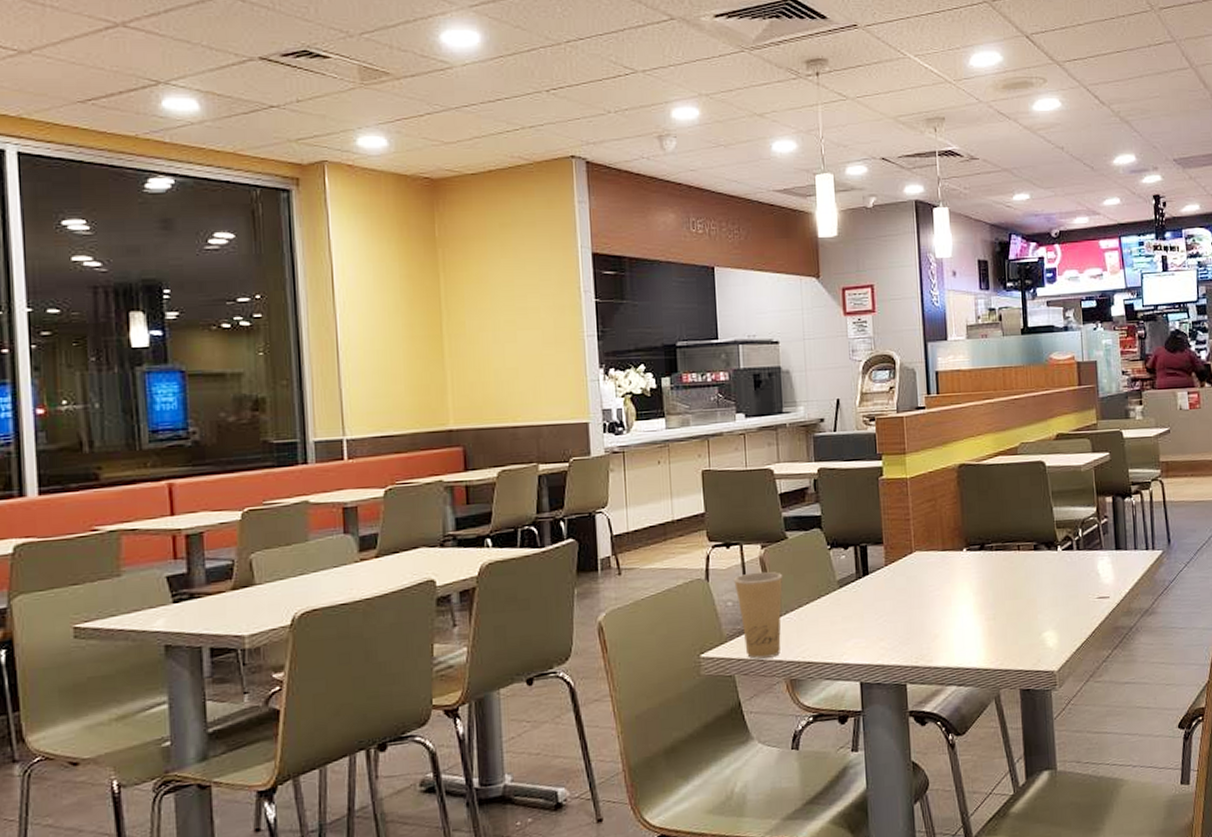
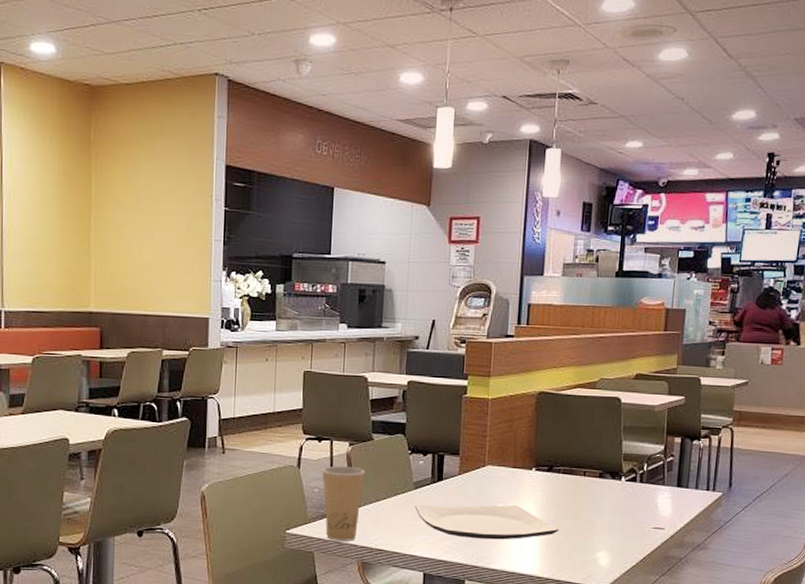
plate: none [842,592,1001,636] -> present [415,504,559,540]

